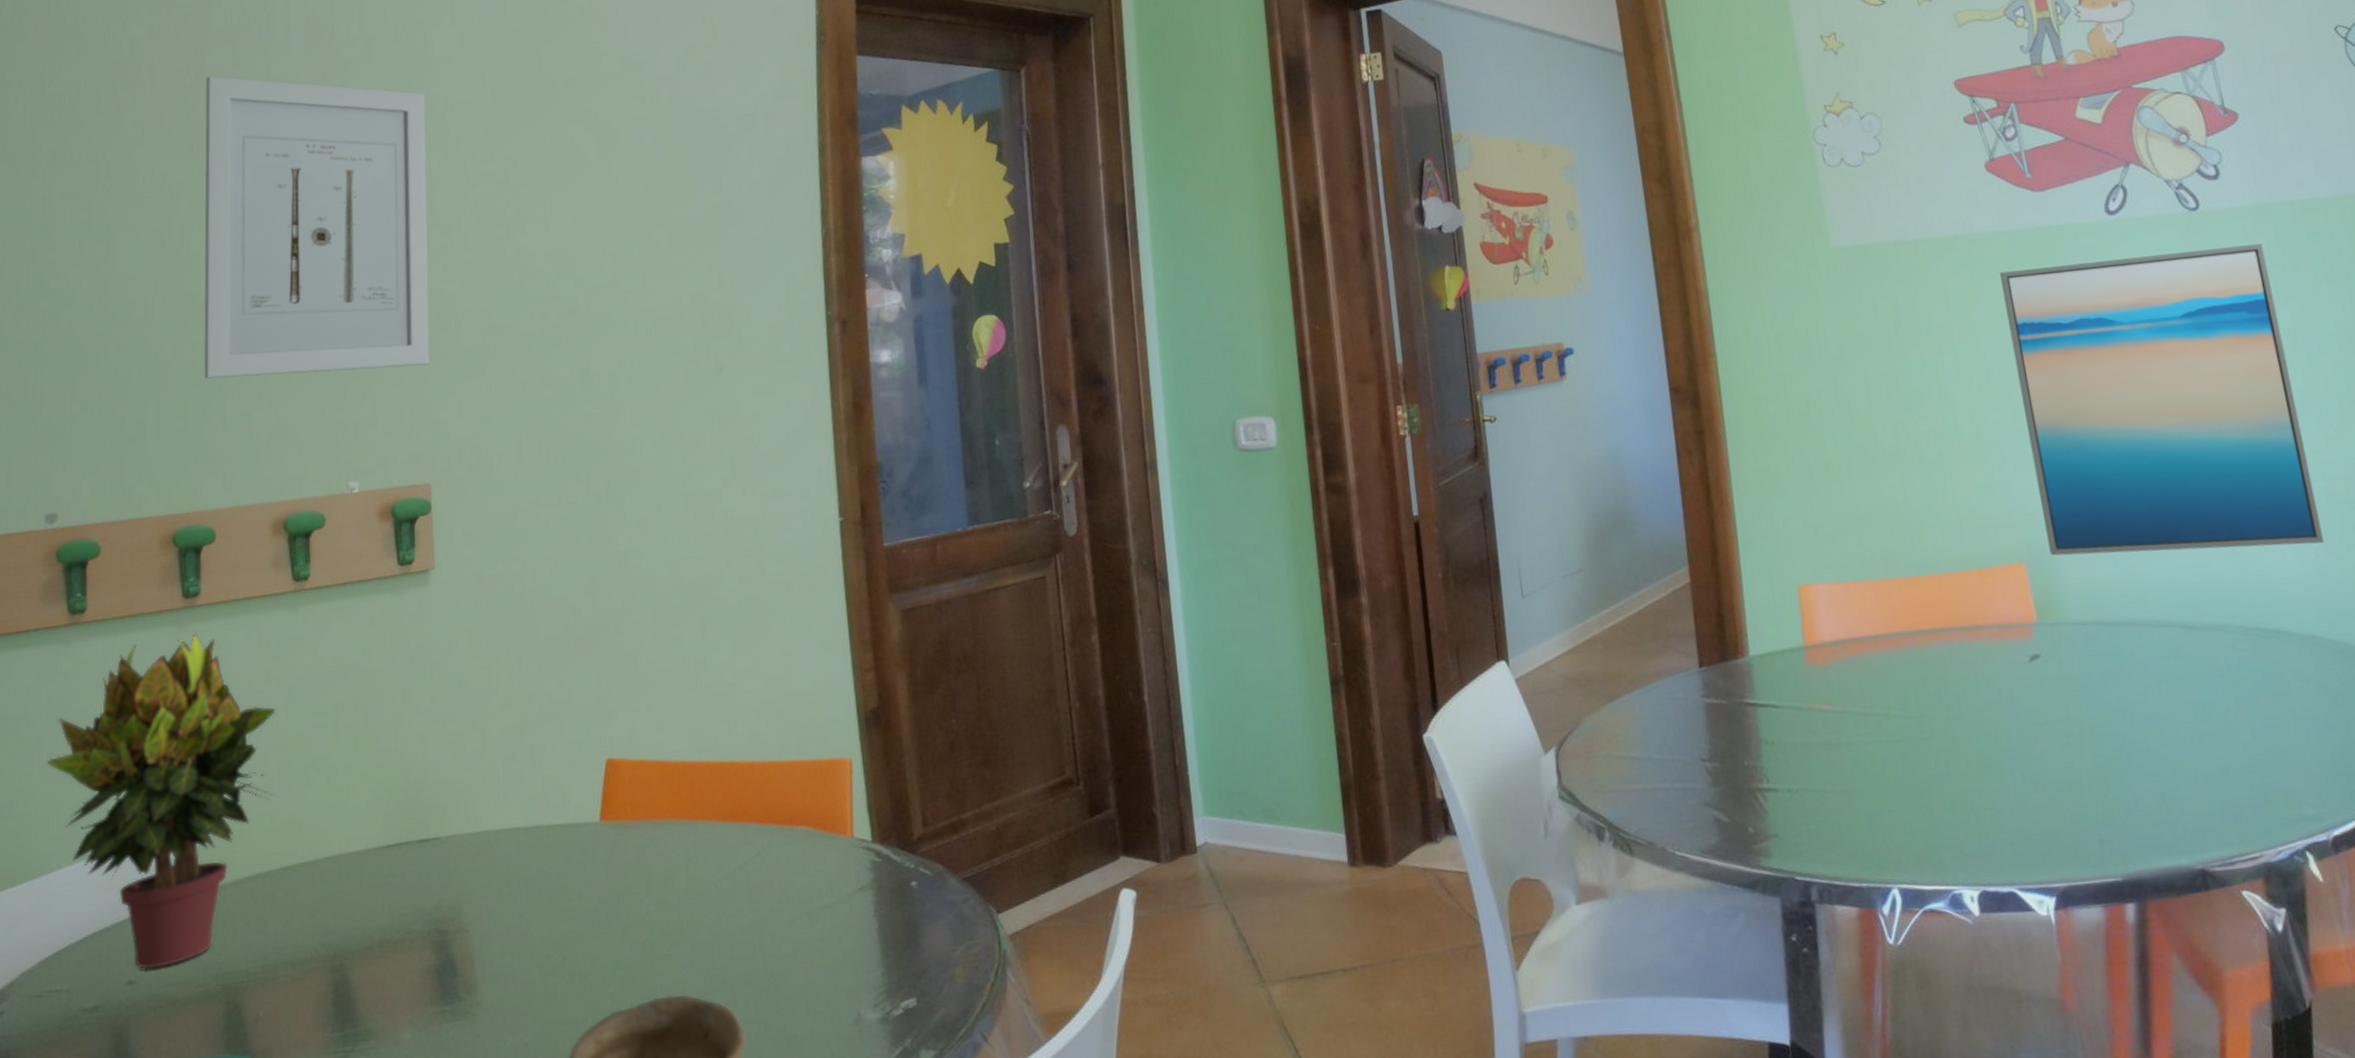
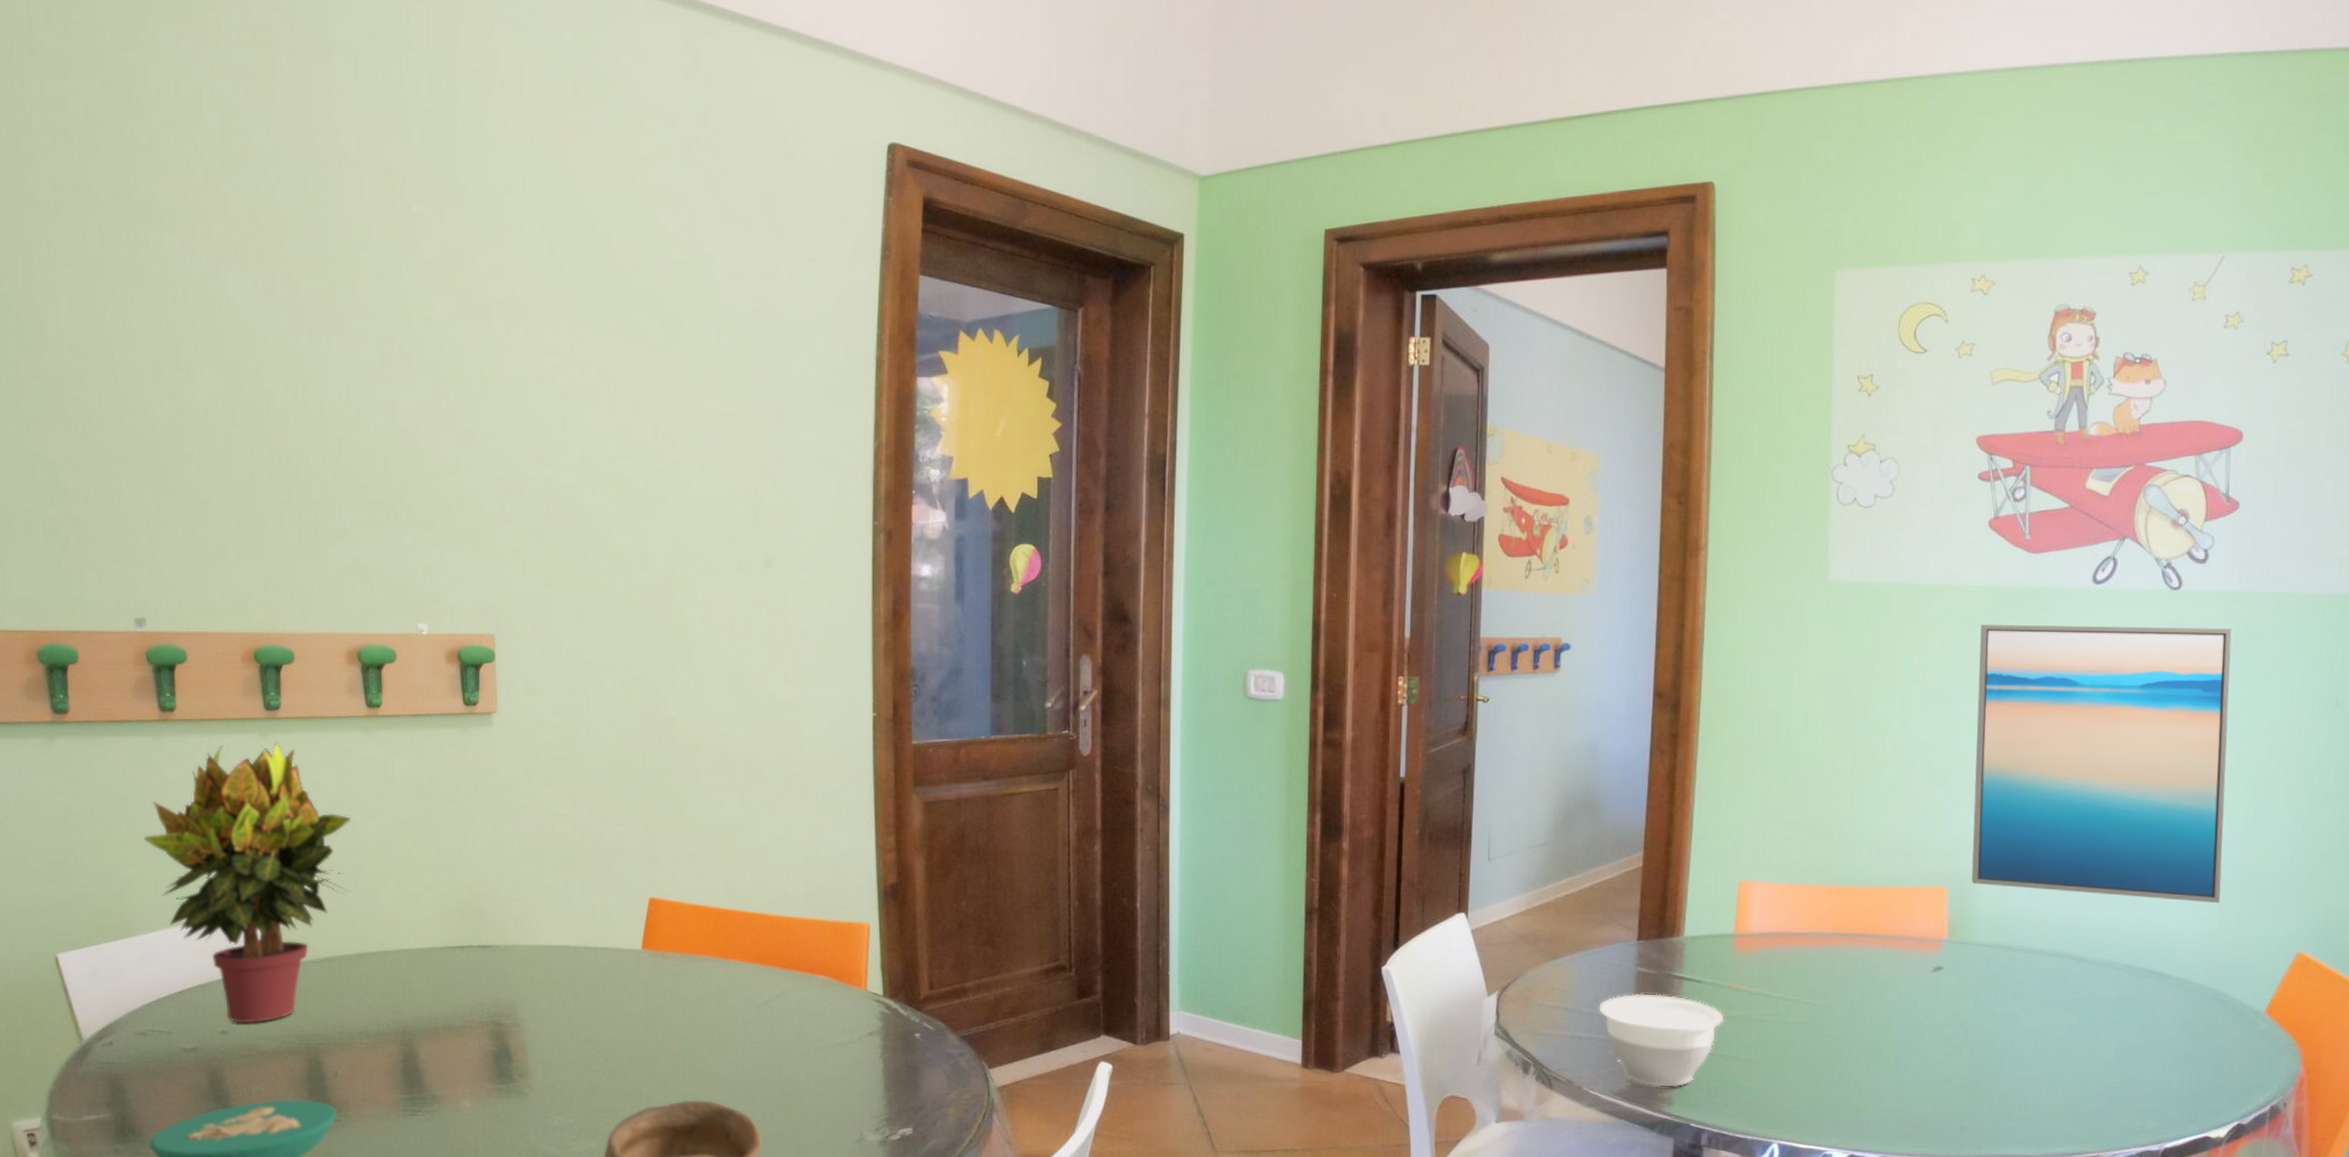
wall art: present [204,76,430,379] -> none [279,214,496,524]
bowl: none [1669,726,1811,837] -> present [1598,993,1725,1087]

